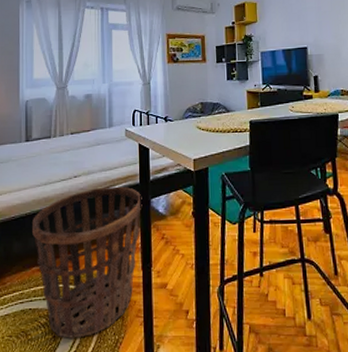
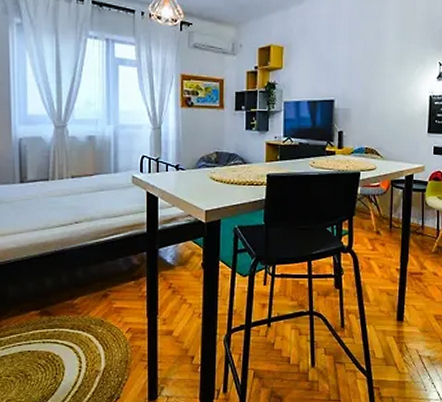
basket: present [32,186,142,338] -> none [30,234,149,379]

